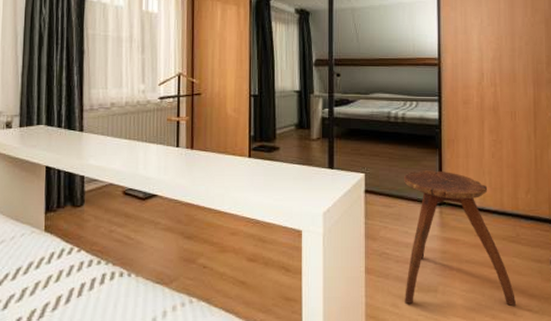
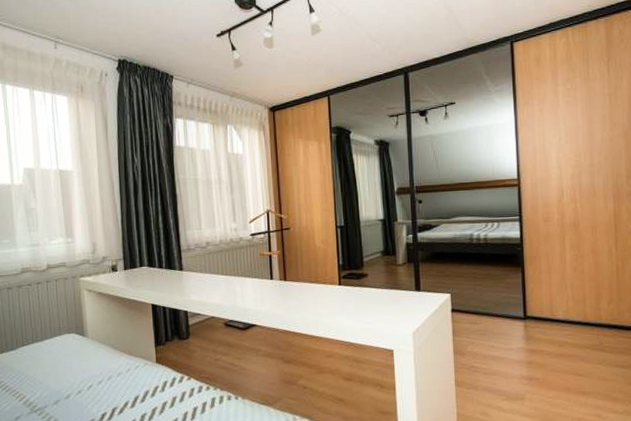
stool: present [403,170,517,306] -> none [488,287,602,412]

